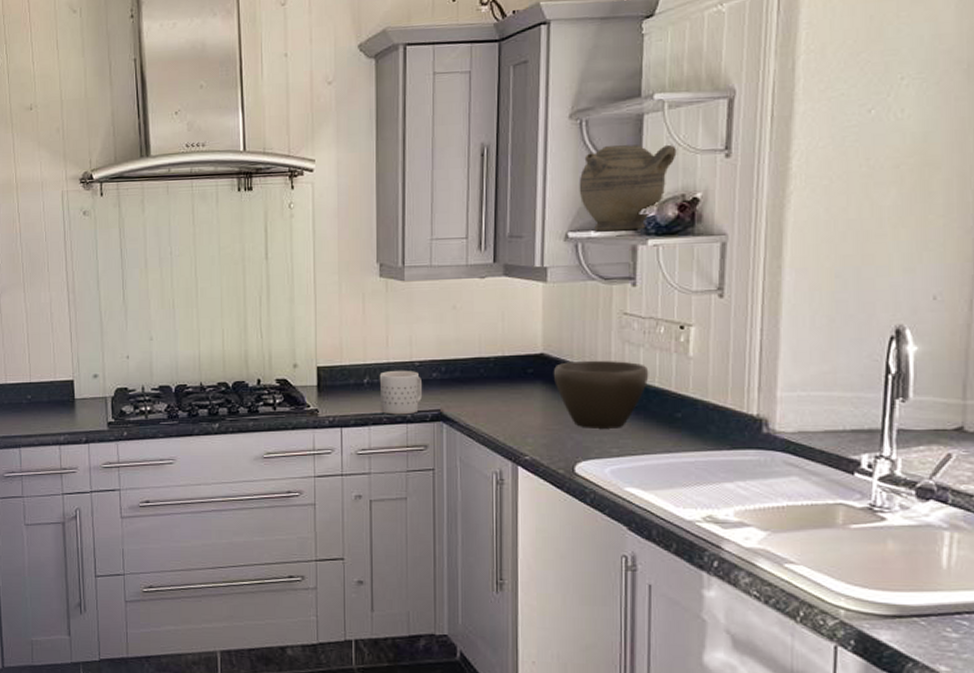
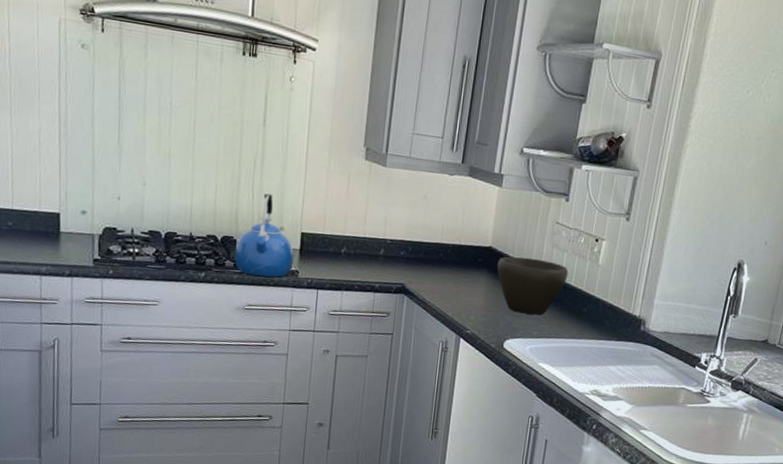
kettle: none [248,330,312,421] -> present [234,193,294,278]
mug: present [379,371,423,415] -> none [353,244,392,285]
ceramic jug: present [579,144,677,232] -> none [536,80,613,156]

